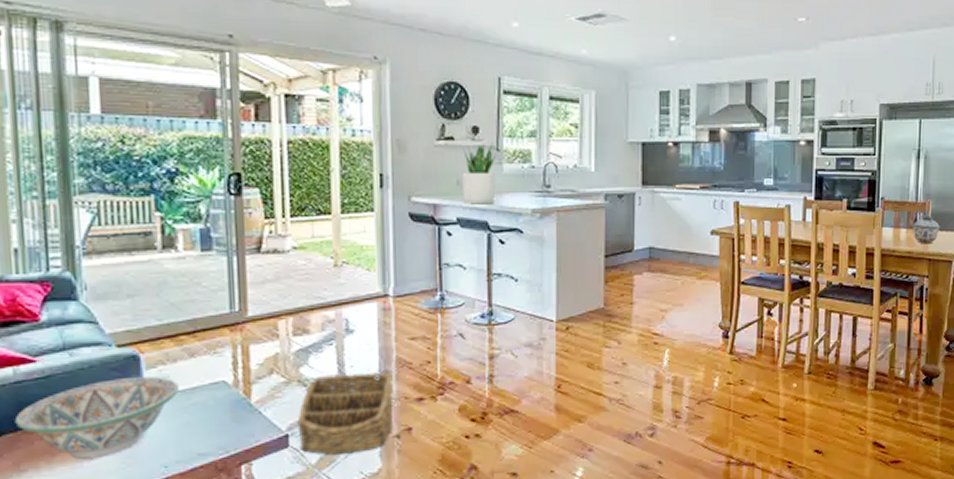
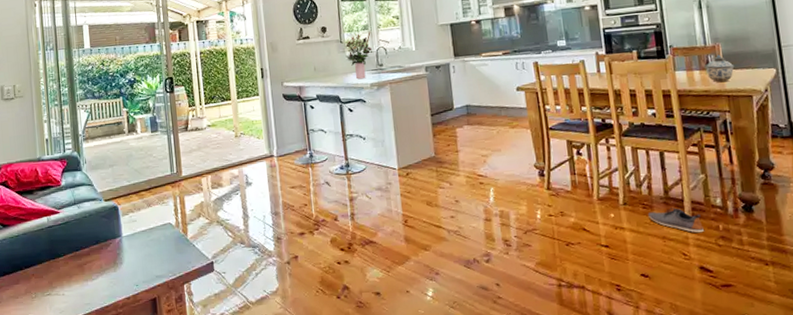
decorative bowl: present [14,376,180,459] -> none [49,220,143,279]
basket: present [297,372,394,454] -> none [218,213,284,277]
planter: present [462,142,496,205] -> none [316,37,342,85]
bouquet: none [502,139,540,202] -> present [344,31,373,80]
shoe: none [831,379,884,407] -> present [647,208,705,234]

